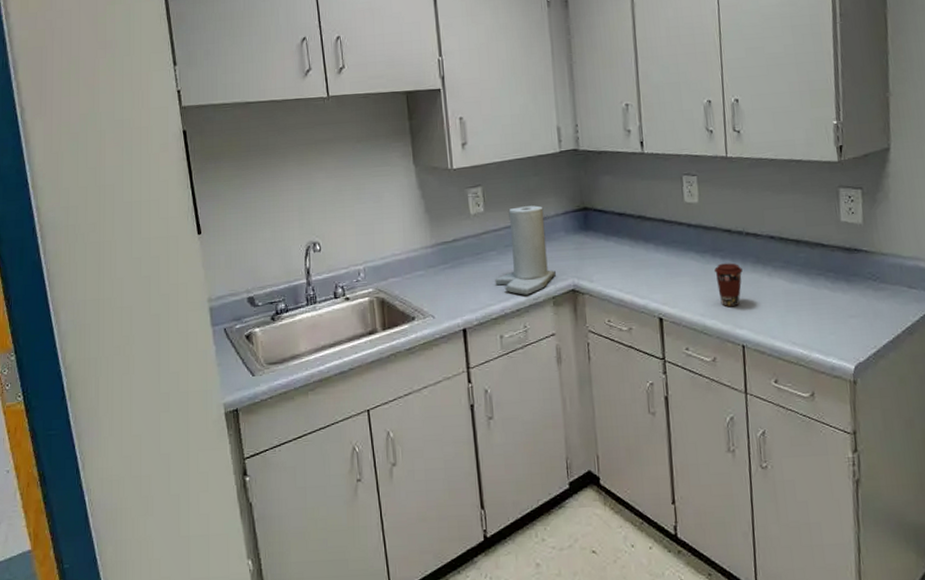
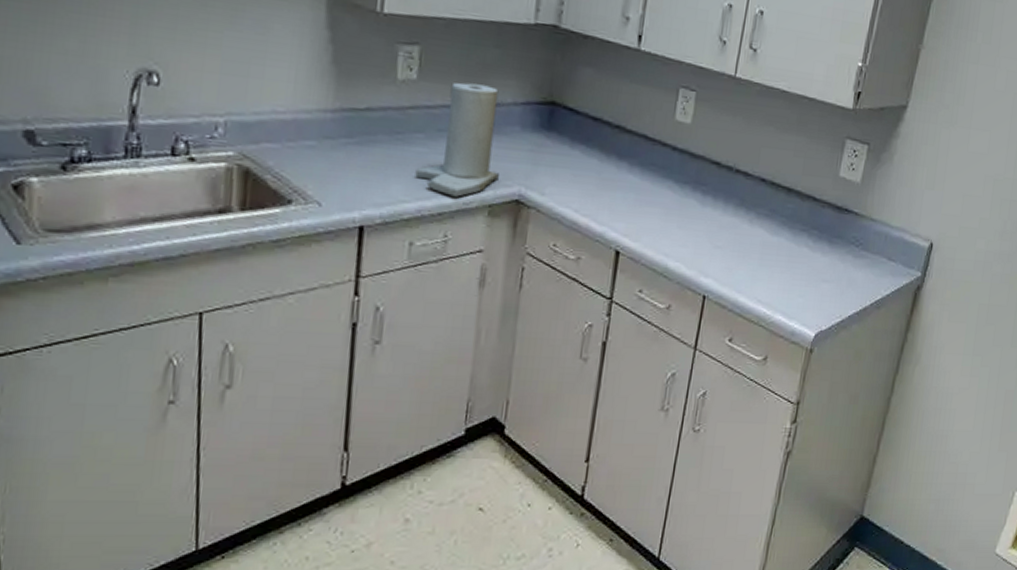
coffee cup: present [714,263,743,307] -> none [690,199,723,252]

